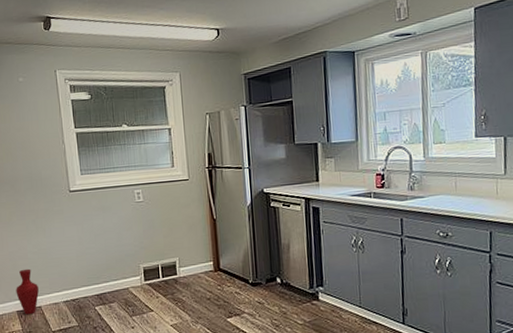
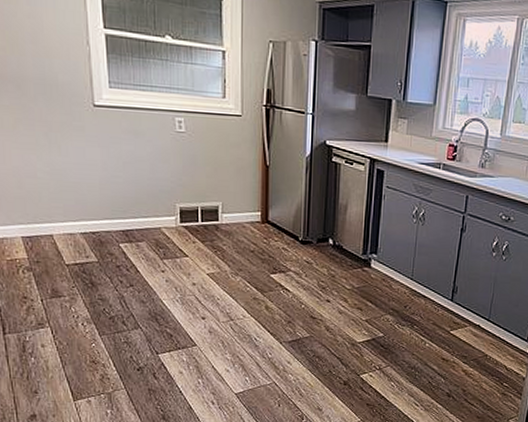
vase: present [16,268,39,315] -> none [20,189,50,243]

